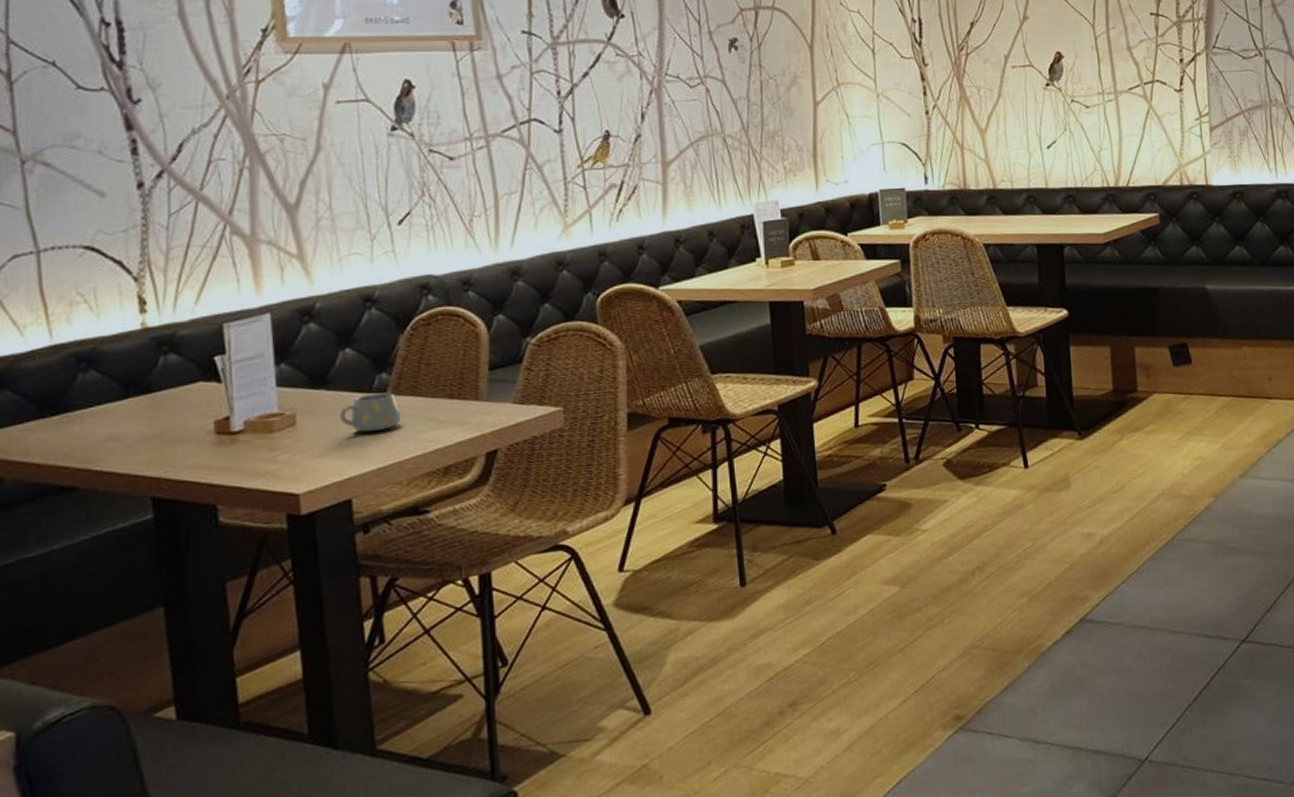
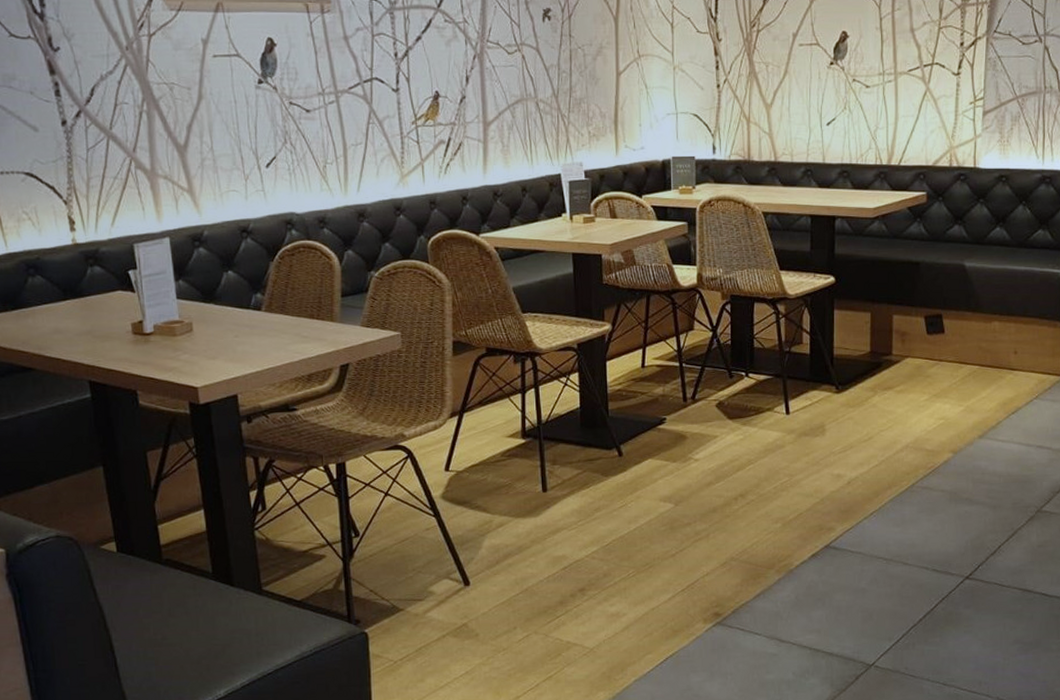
mug: present [339,392,401,433] -> none [225,309,273,342]

